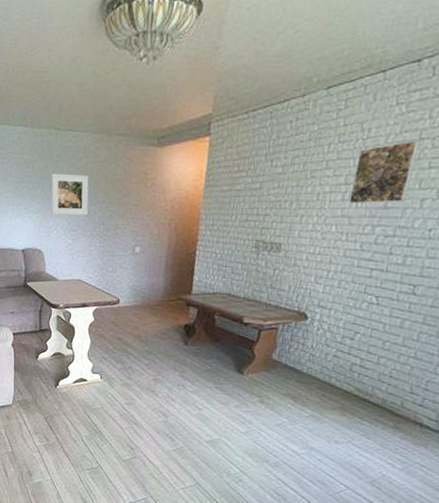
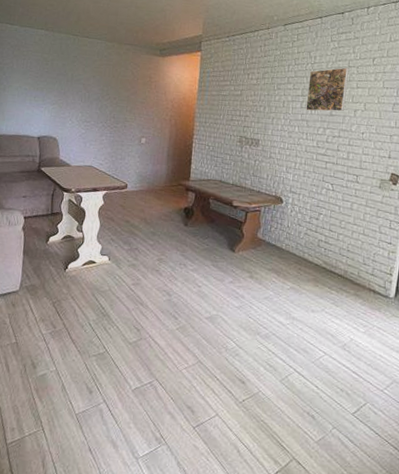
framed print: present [51,173,89,216] -> none [67,71,102,109]

